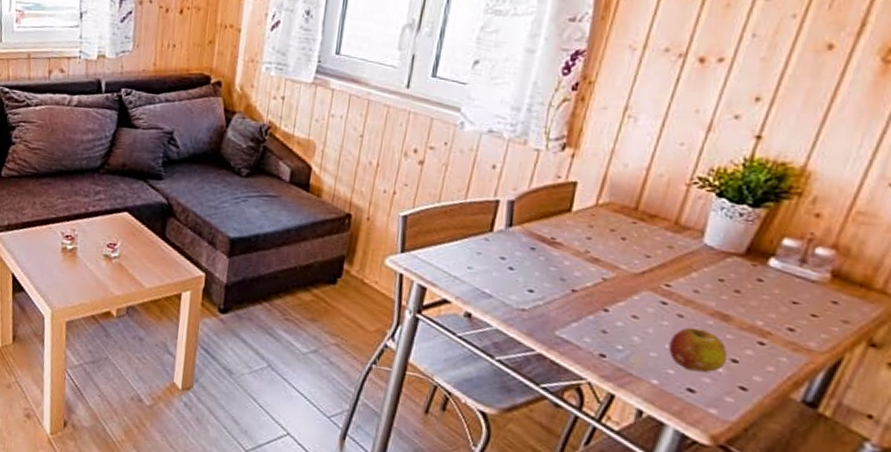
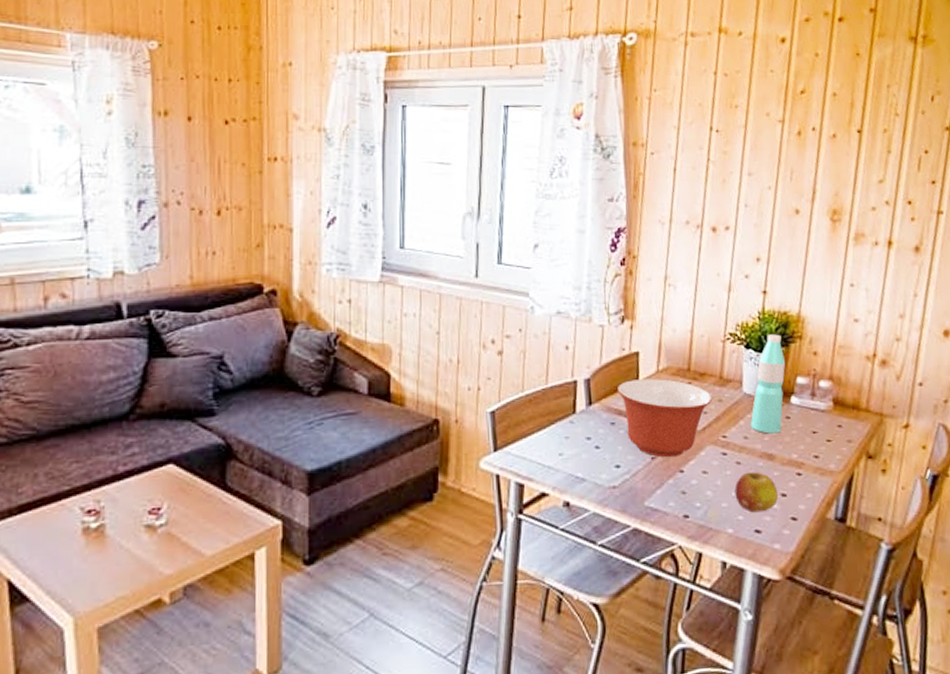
mixing bowl: none [543,209,661,295] -> present [616,379,713,458]
water bottle: none [705,185,772,295] -> present [750,334,786,434]

